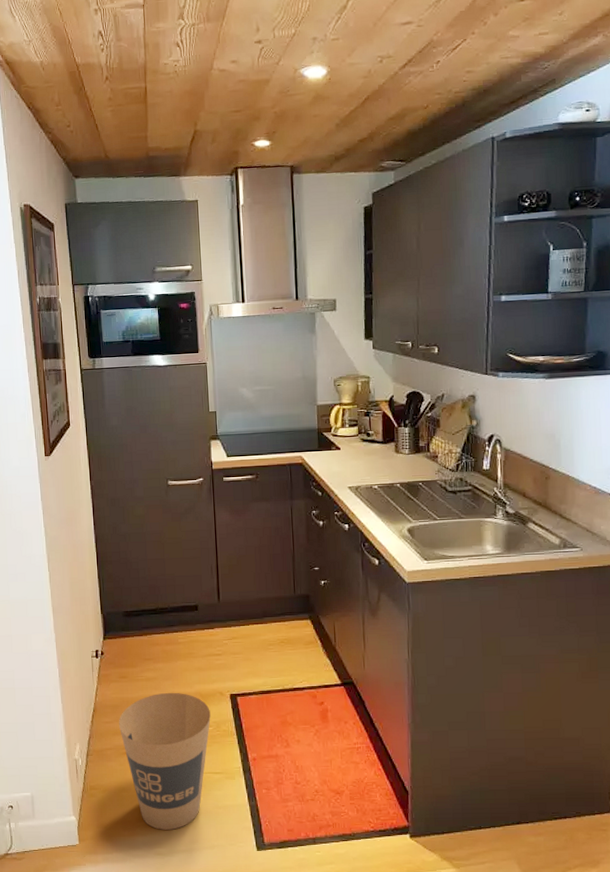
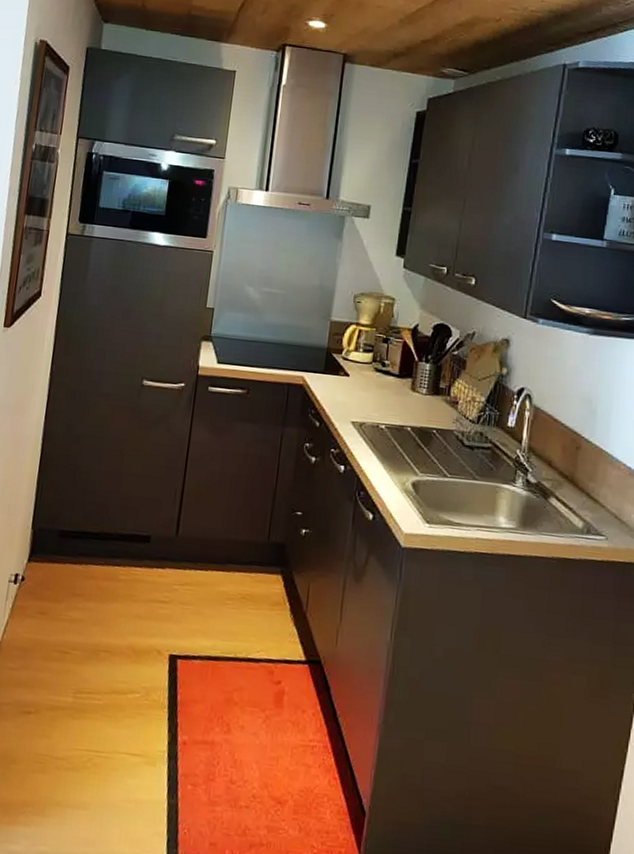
trash can: present [118,692,211,830] -> none [24,640,142,824]

